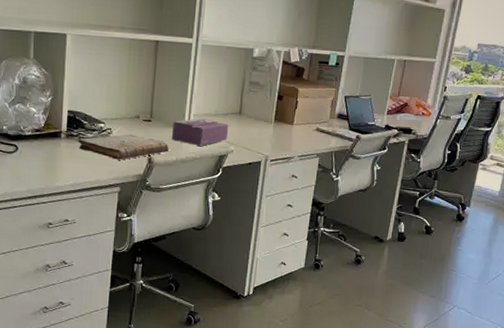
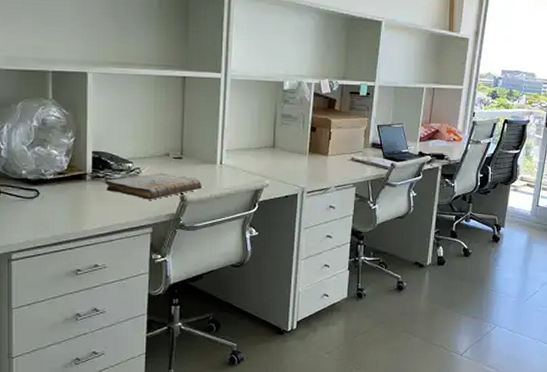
tissue box: present [171,118,229,146] -> none [204,153,263,181]

